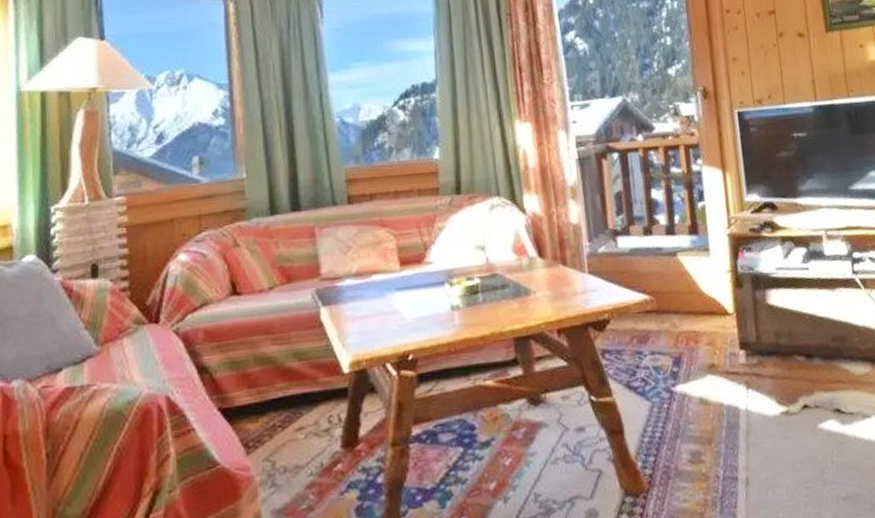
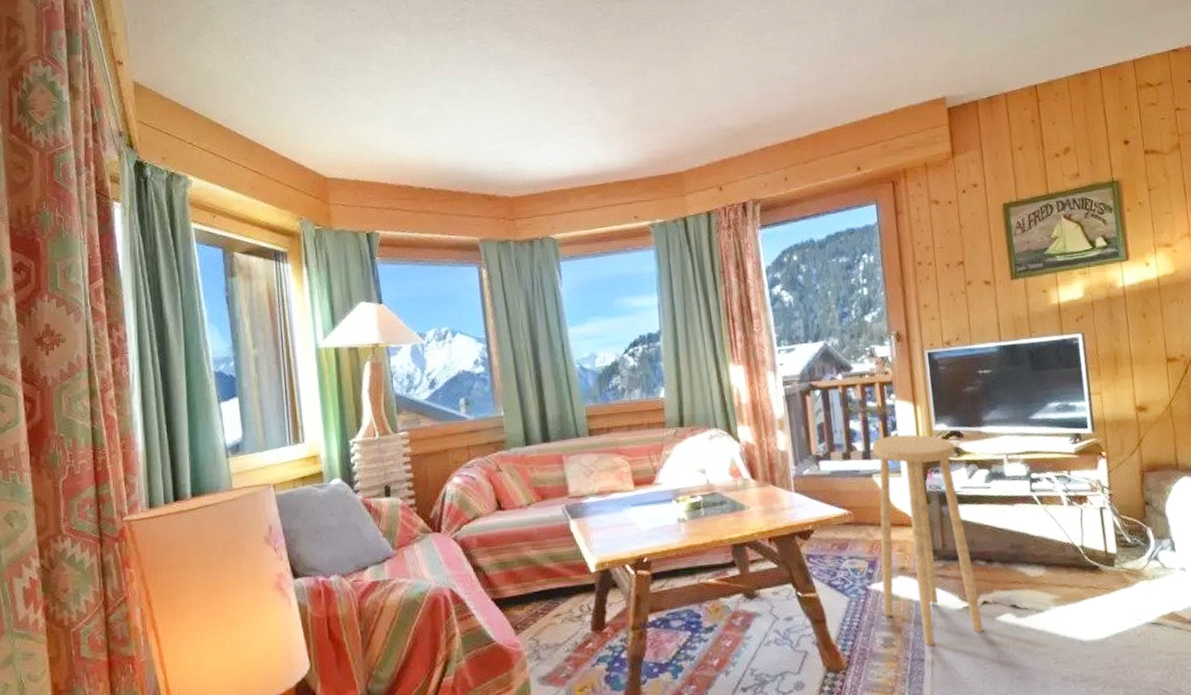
stool: none [676,206,805,462] -> present [872,434,984,647]

